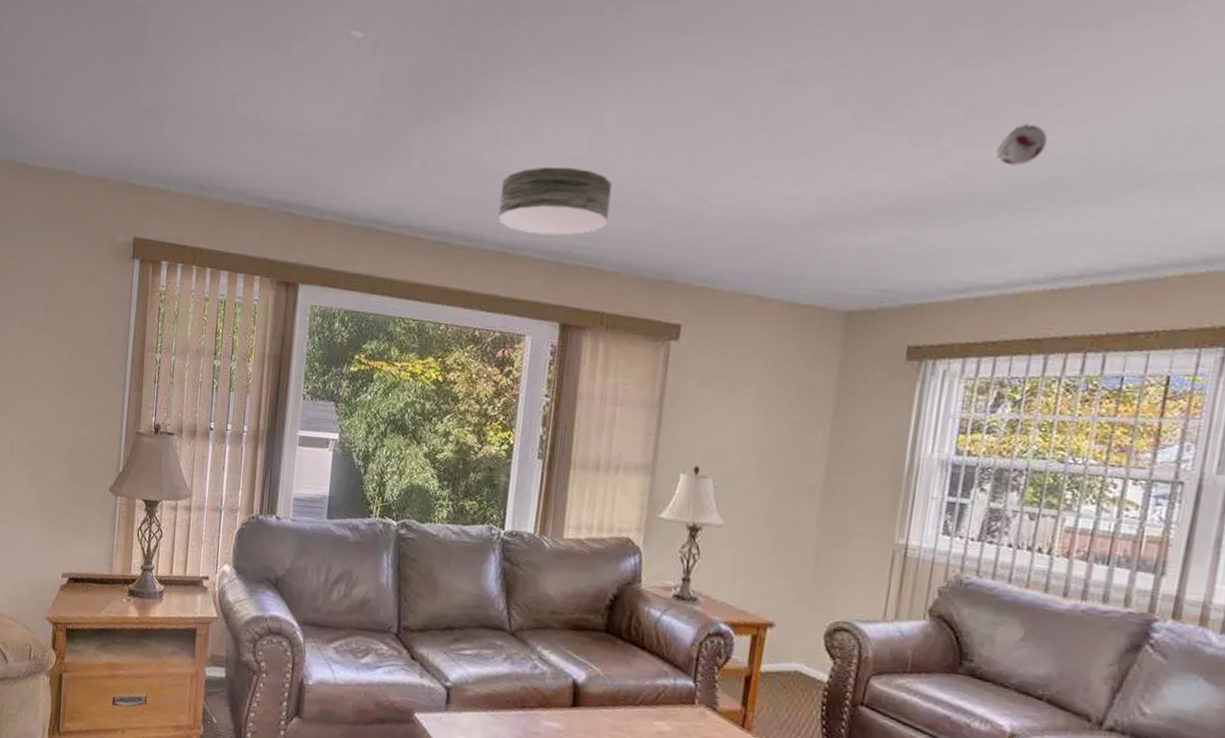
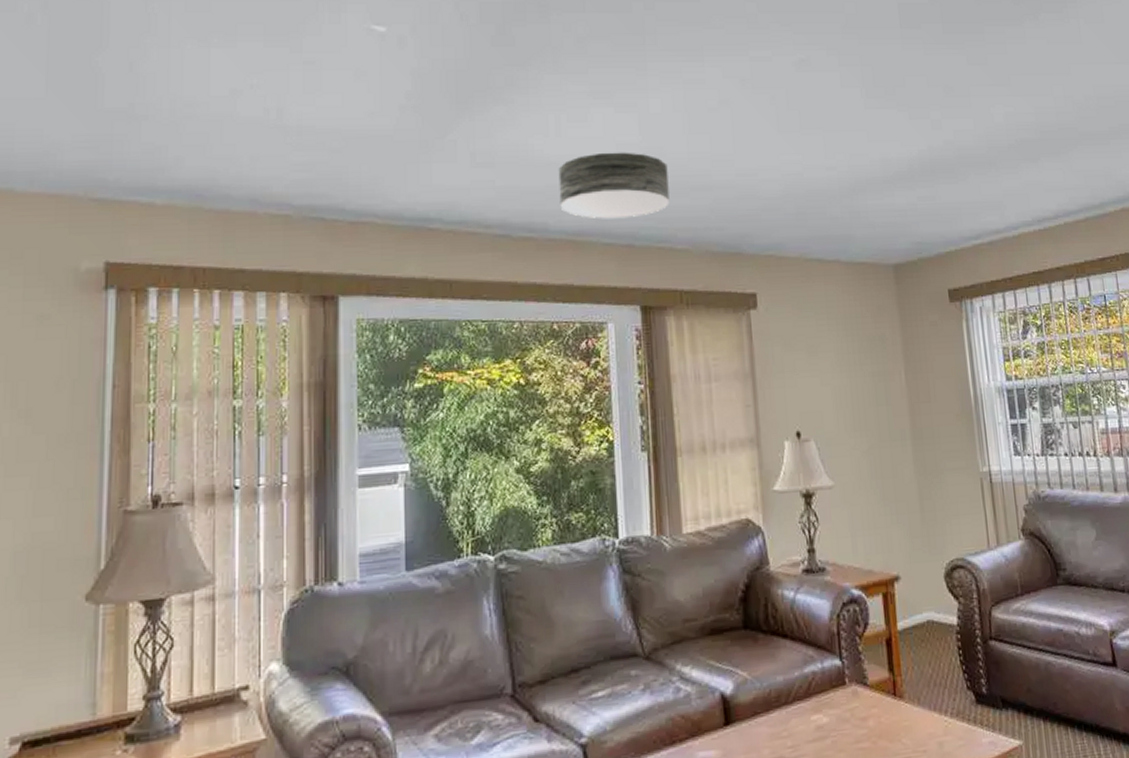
smoke detector: present [996,123,1048,166] -> none [973,98,1006,132]

